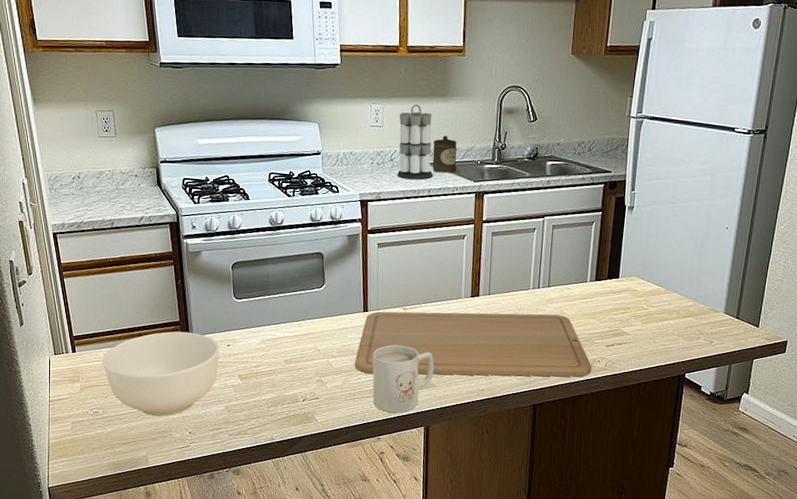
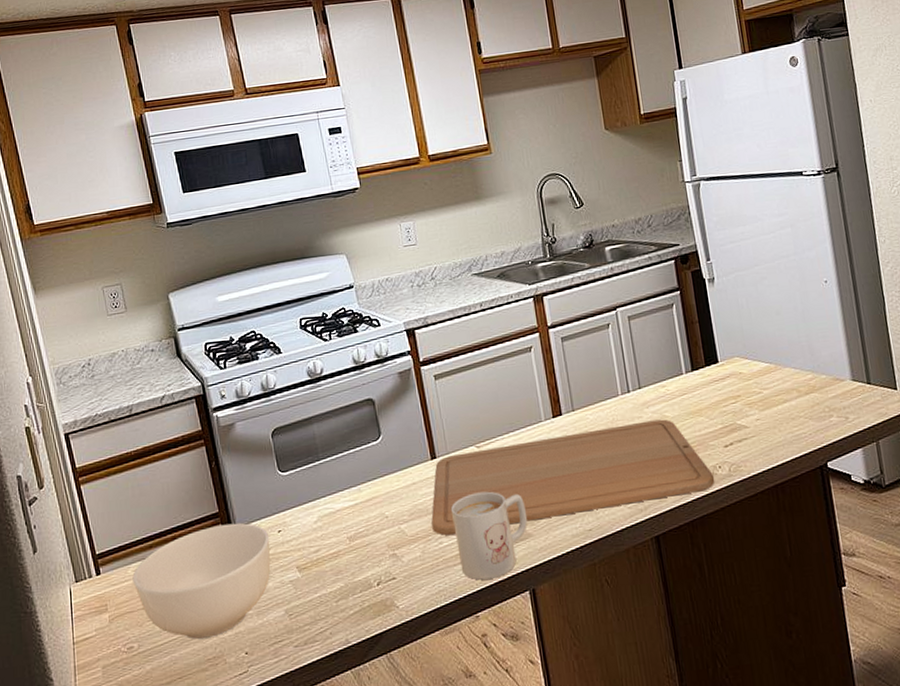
spice rack: present [397,104,433,180] -> none [432,213,482,297]
canister: present [432,136,457,173] -> none [475,240,506,283]

